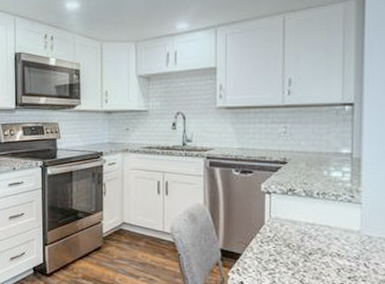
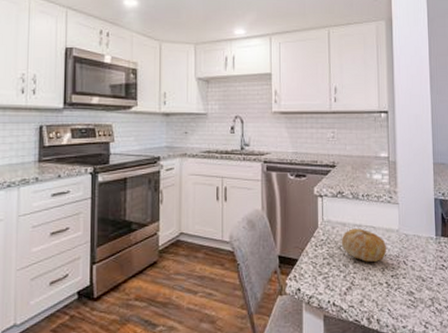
fruit: none [290,227,345,262] -> present [341,228,387,262]

